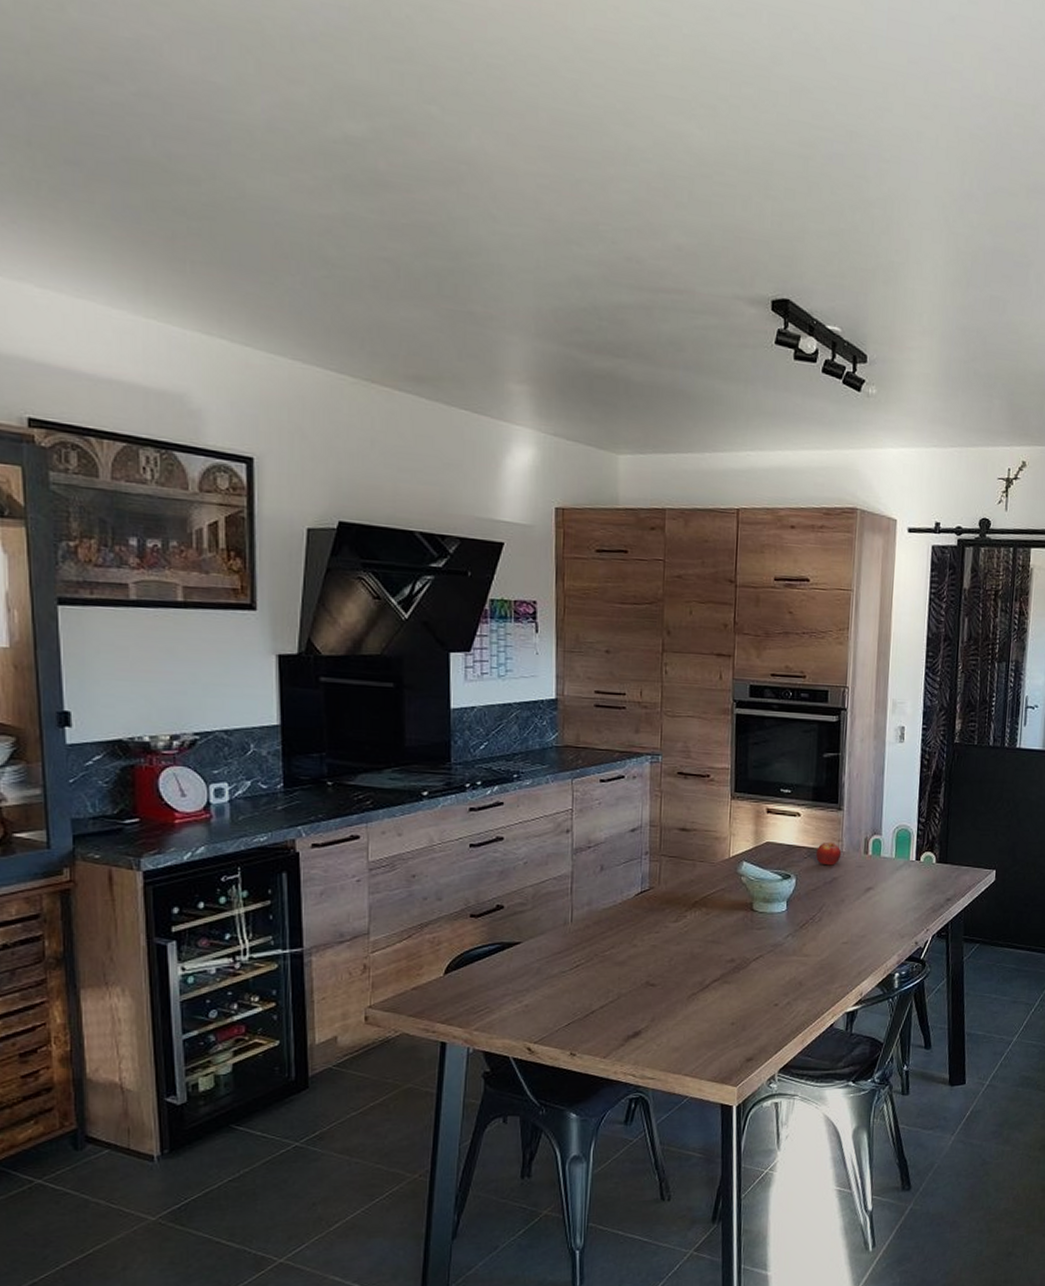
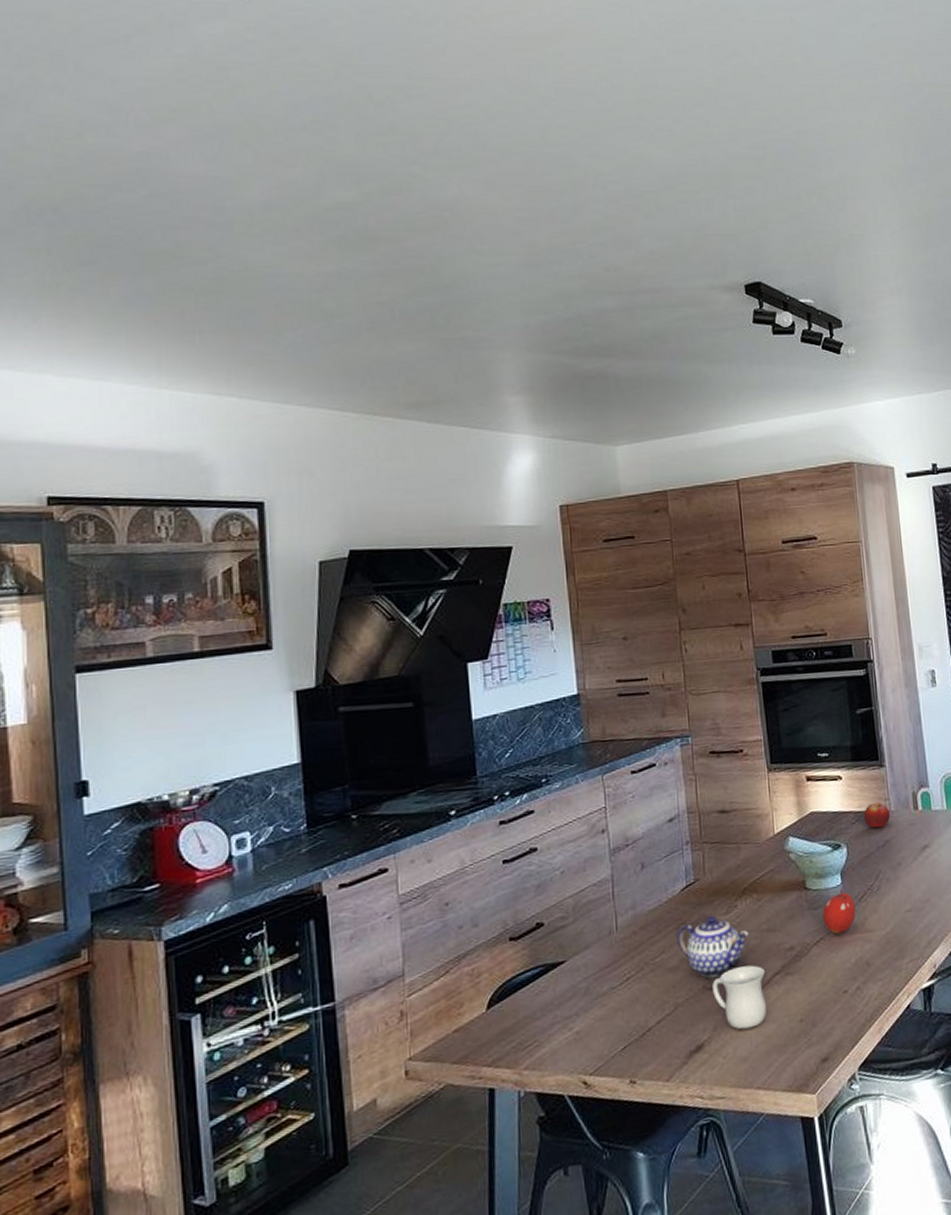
teapot: none [627,921,695,976] -> present [677,915,750,979]
mug: none [654,970,705,1024] -> present [711,965,767,1030]
fruit: none [764,915,797,955] -> present [822,889,856,935]

